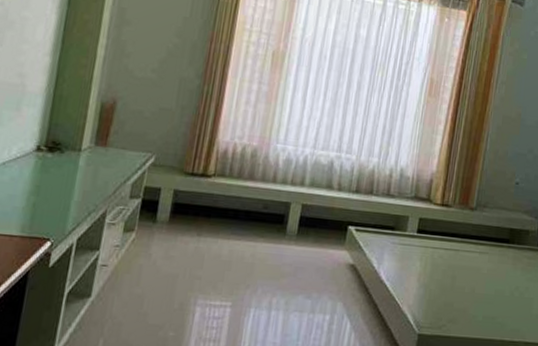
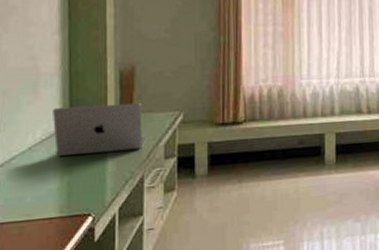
laptop: none [27,128,116,184] -> present [53,102,147,156]

